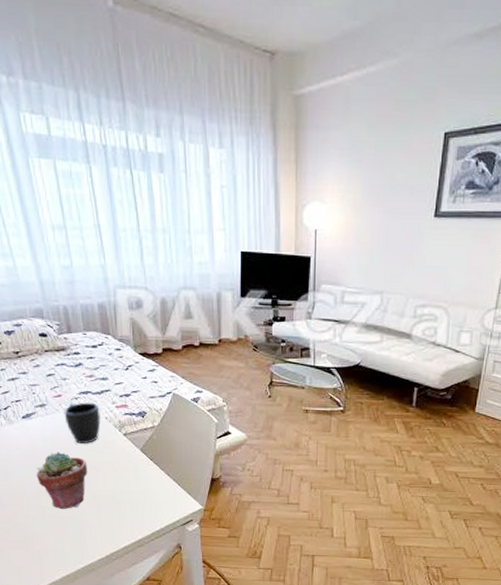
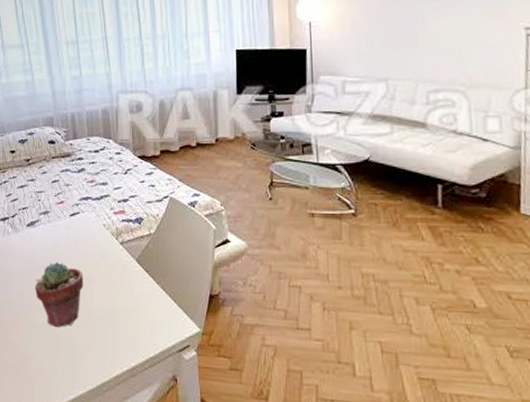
mug: present [64,402,102,444] -> none [65,208,100,254]

